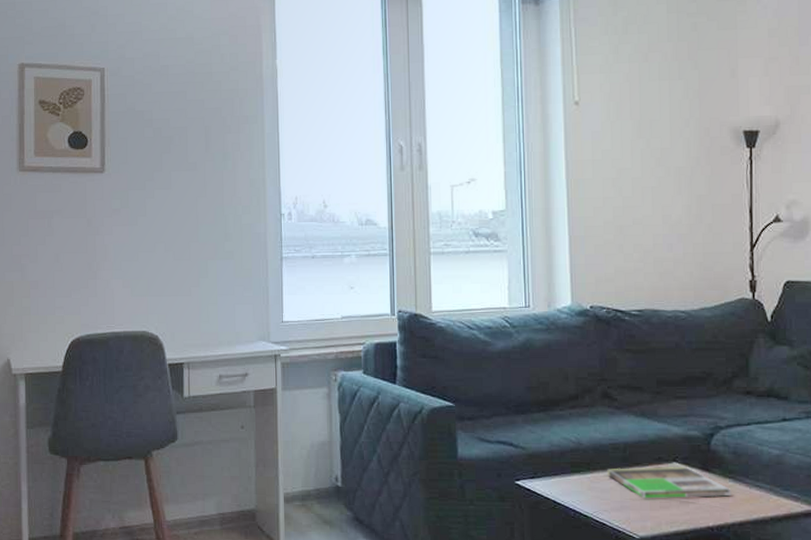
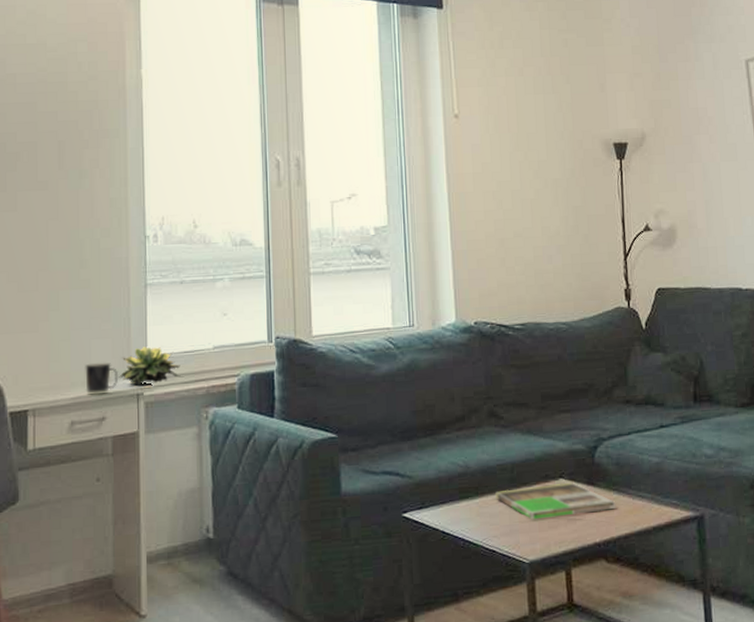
mug: none [230,325,259,354] -> present [85,362,119,396]
succulent plant: none [259,313,314,347] -> present [119,347,182,386]

